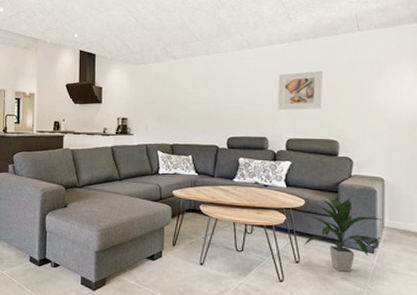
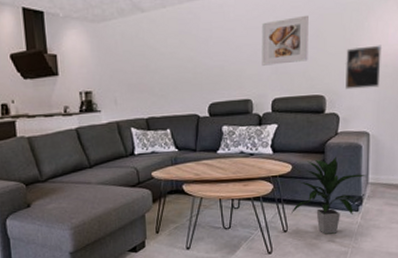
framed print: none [358,100,396,138] -> present [345,45,383,90]

